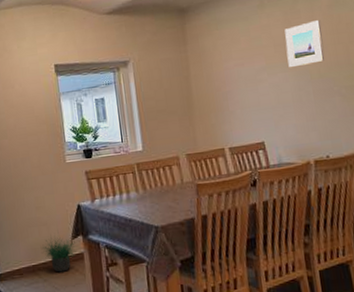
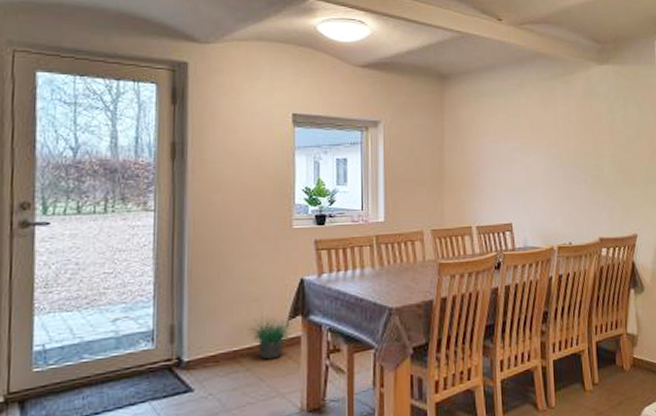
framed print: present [284,20,325,68] -> none [541,108,576,151]

